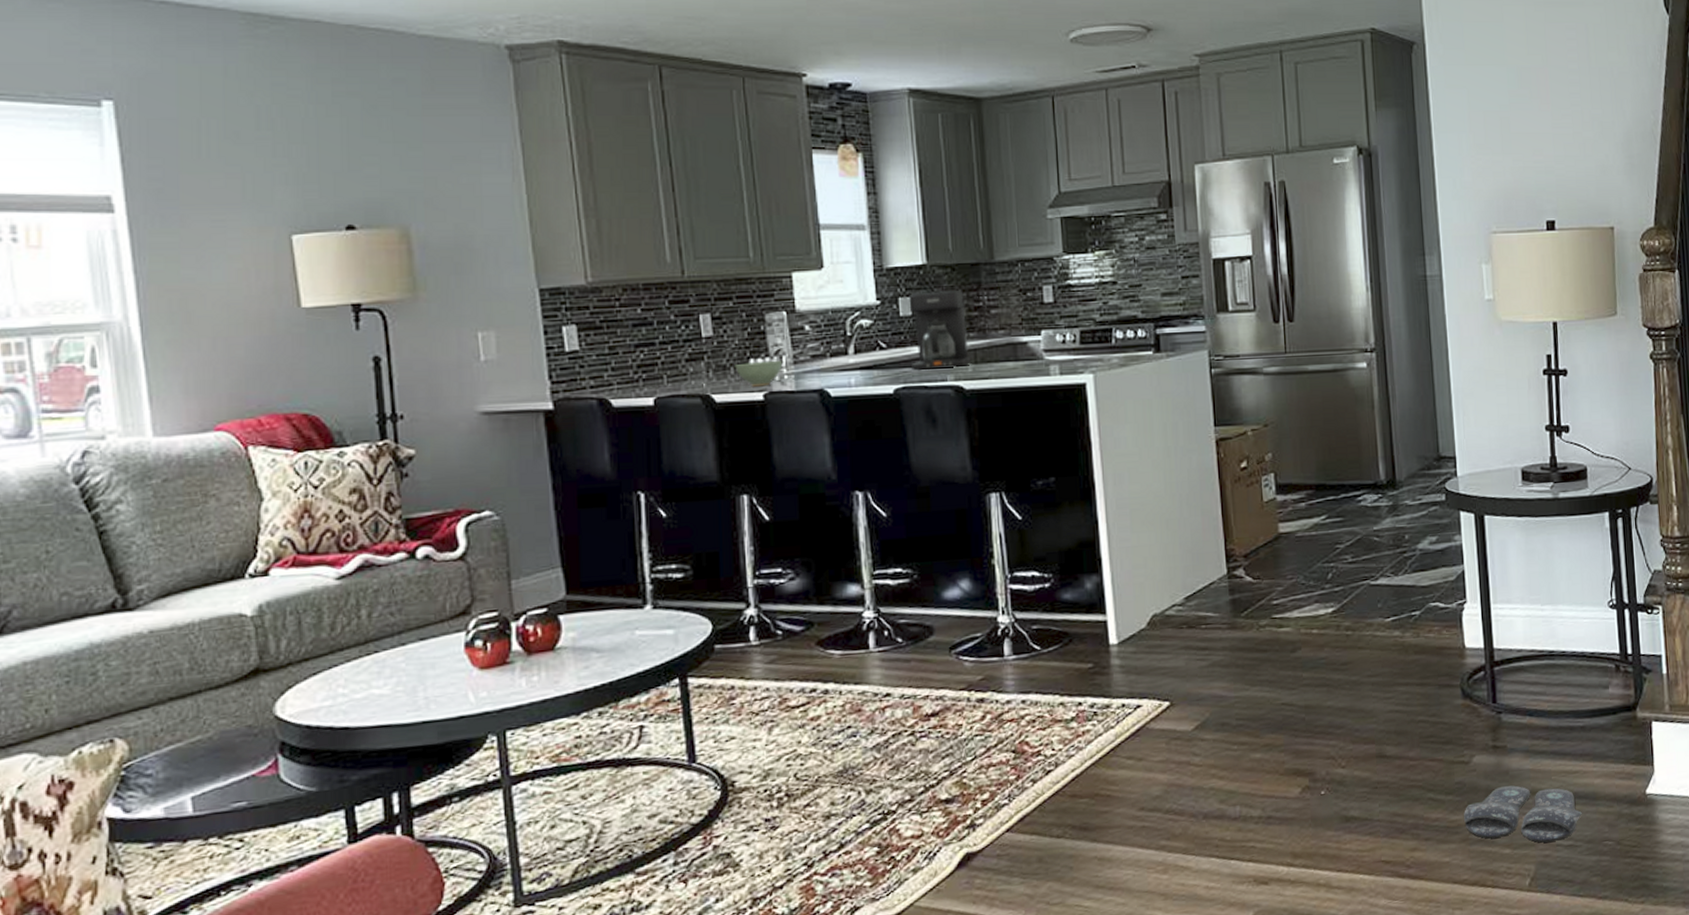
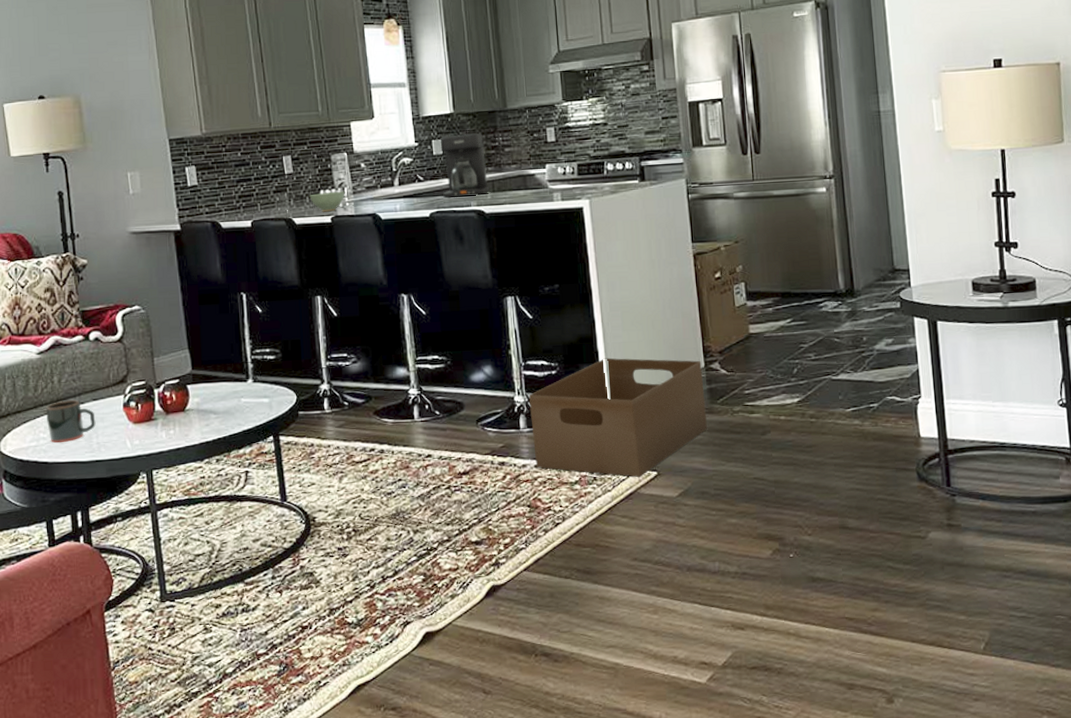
mug: none [349,640,423,701] -> present [46,400,96,443]
storage basket: none [1015,566,1229,709] -> present [528,358,707,477]
slippers: present [1464,785,1583,843] -> none [921,559,1035,613]

